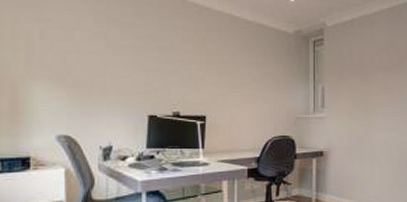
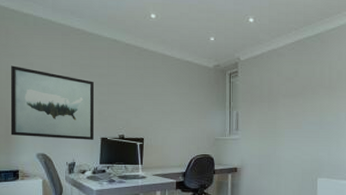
wall art: none [18,20,138,118] -> present [10,65,94,140]

